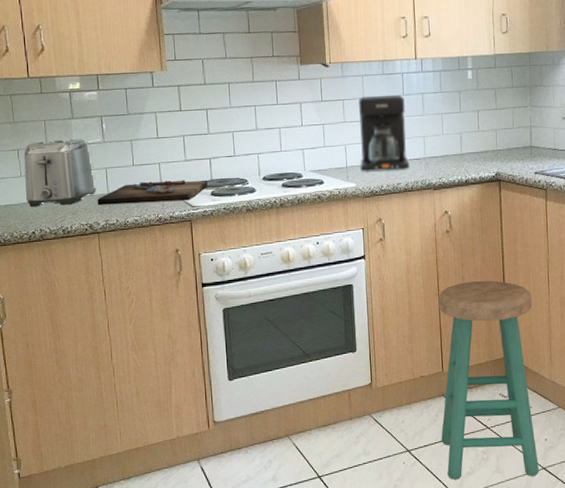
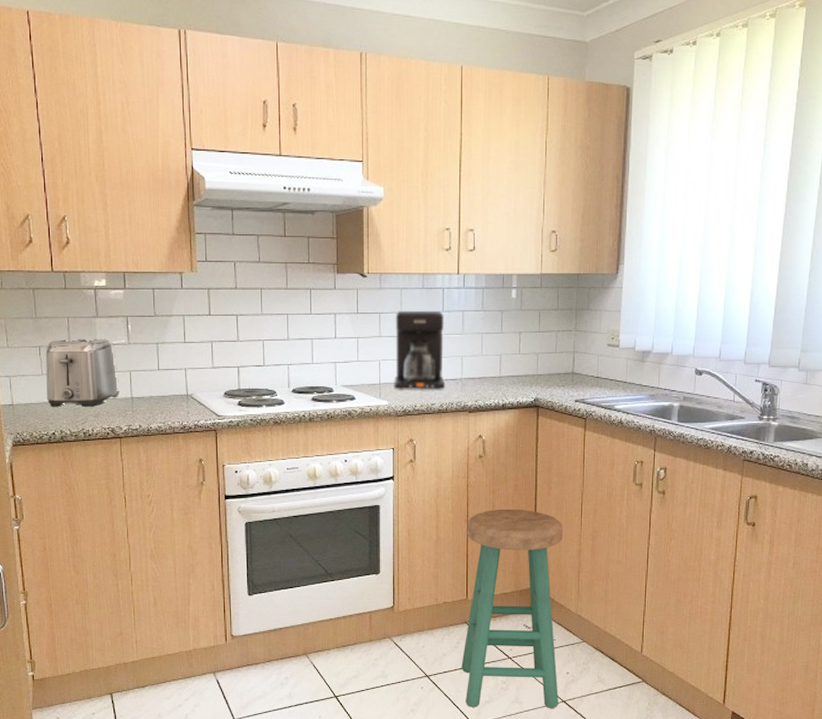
cutting board: present [97,180,207,205] -> none [120,387,234,409]

